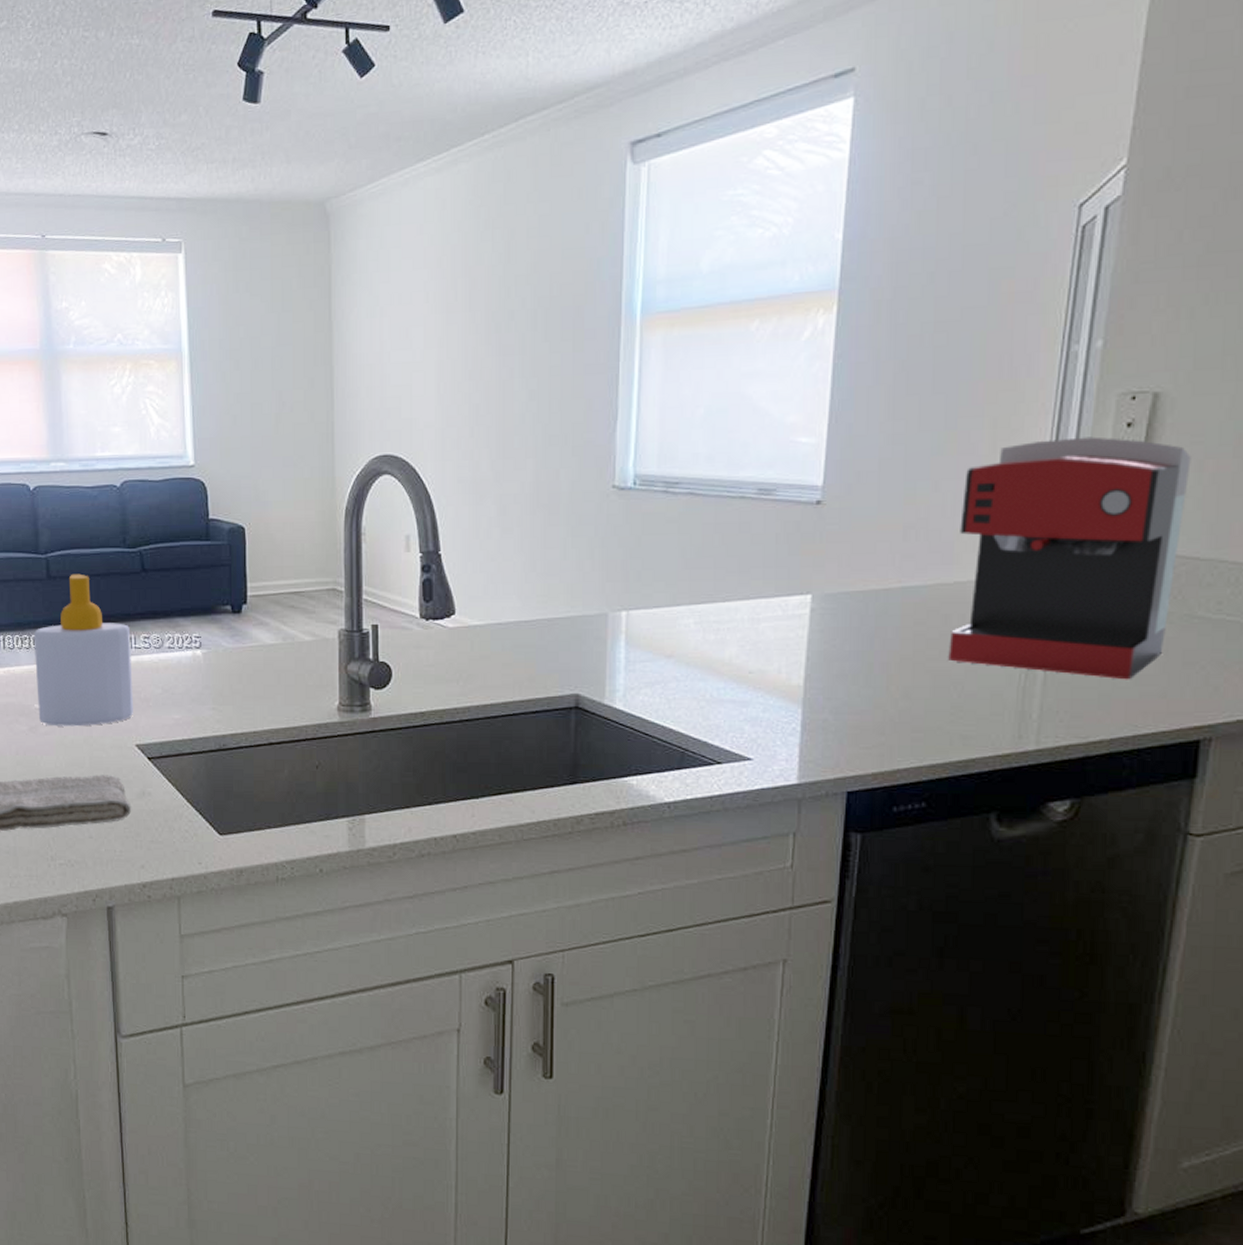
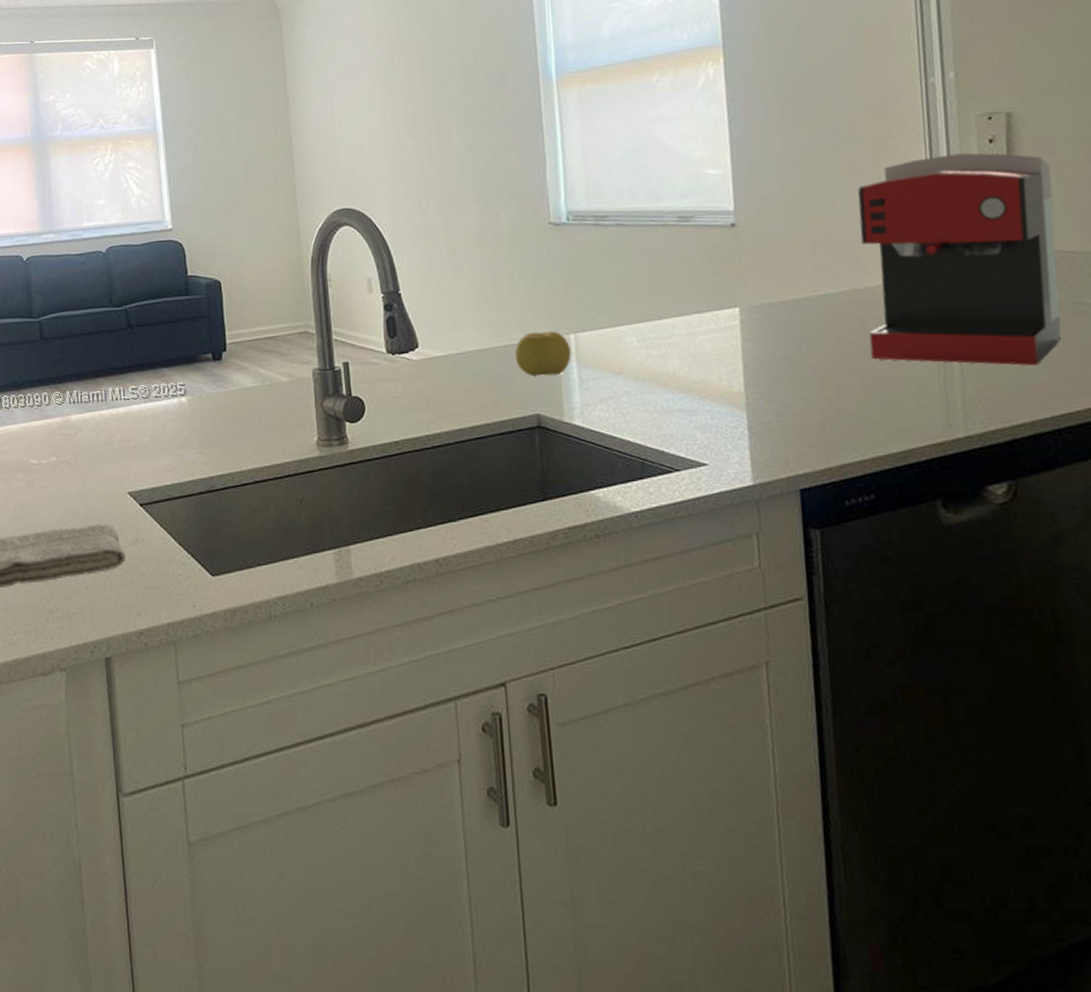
soap bottle: present [33,573,133,727] -> none [28,333,124,480]
fruit: none [559,606,620,654] -> present [514,331,571,377]

